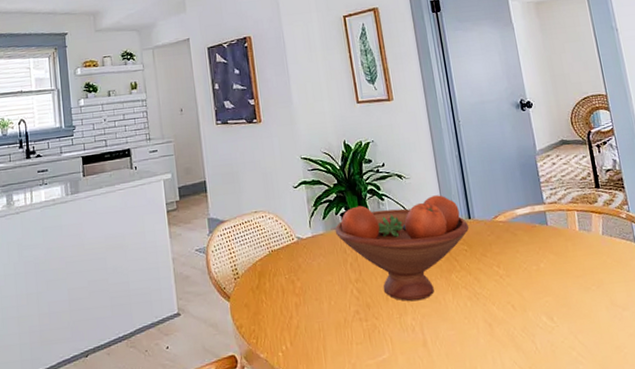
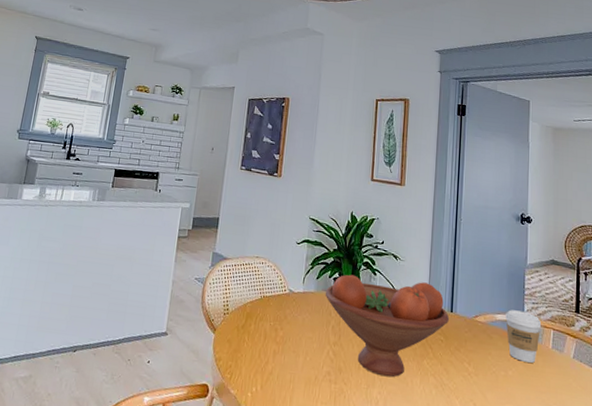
coffee cup: none [525,199,565,251] -> present [506,310,542,363]

